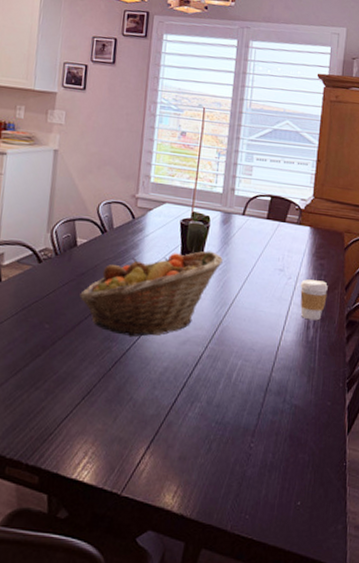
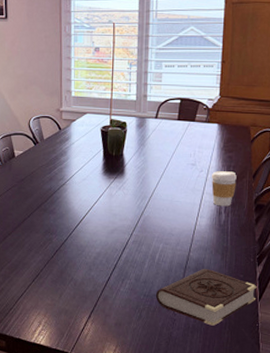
fruit basket: present [80,251,223,337] -> none [22,152,140,230]
book: none [229,393,346,464] -> present [155,269,257,326]

